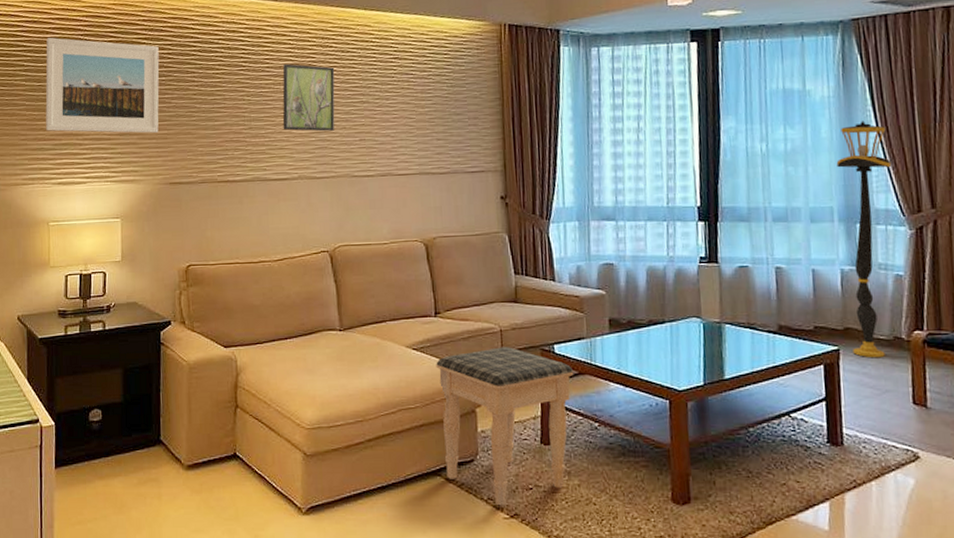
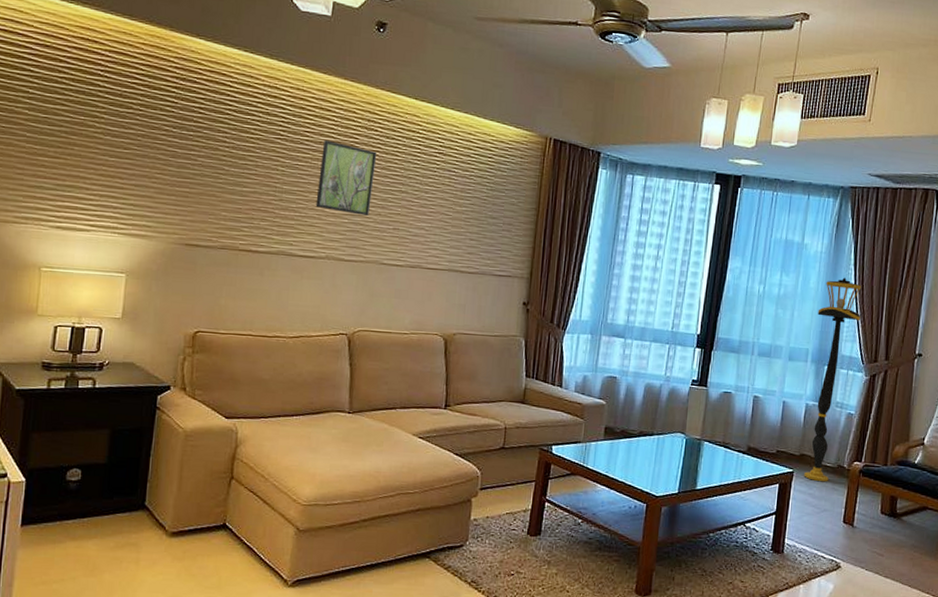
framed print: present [45,37,159,133] -> none [47,67,190,189]
footstool: present [436,347,574,506] -> none [435,443,567,589]

